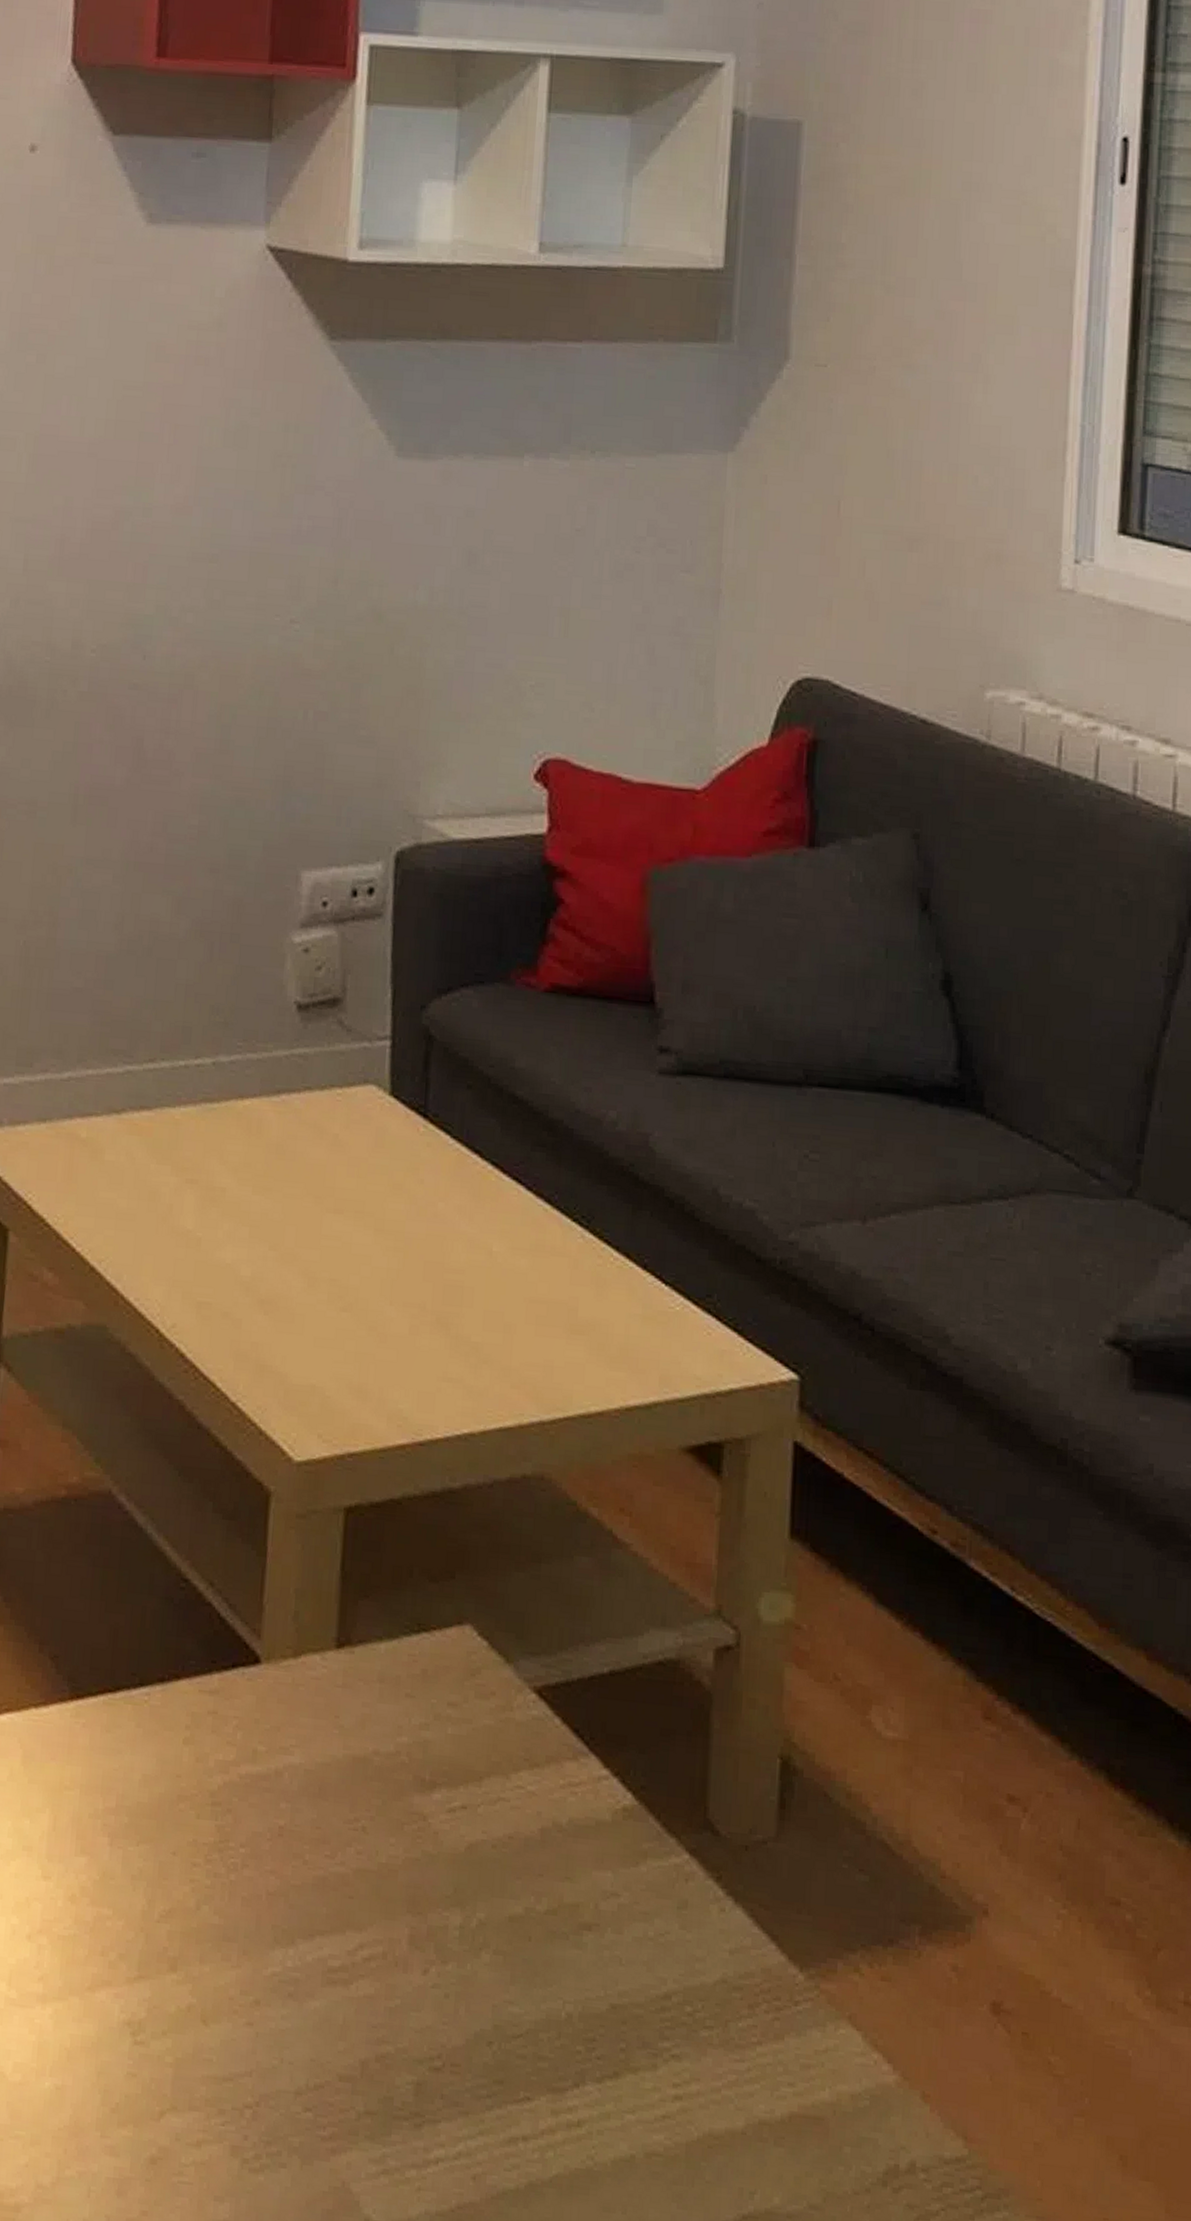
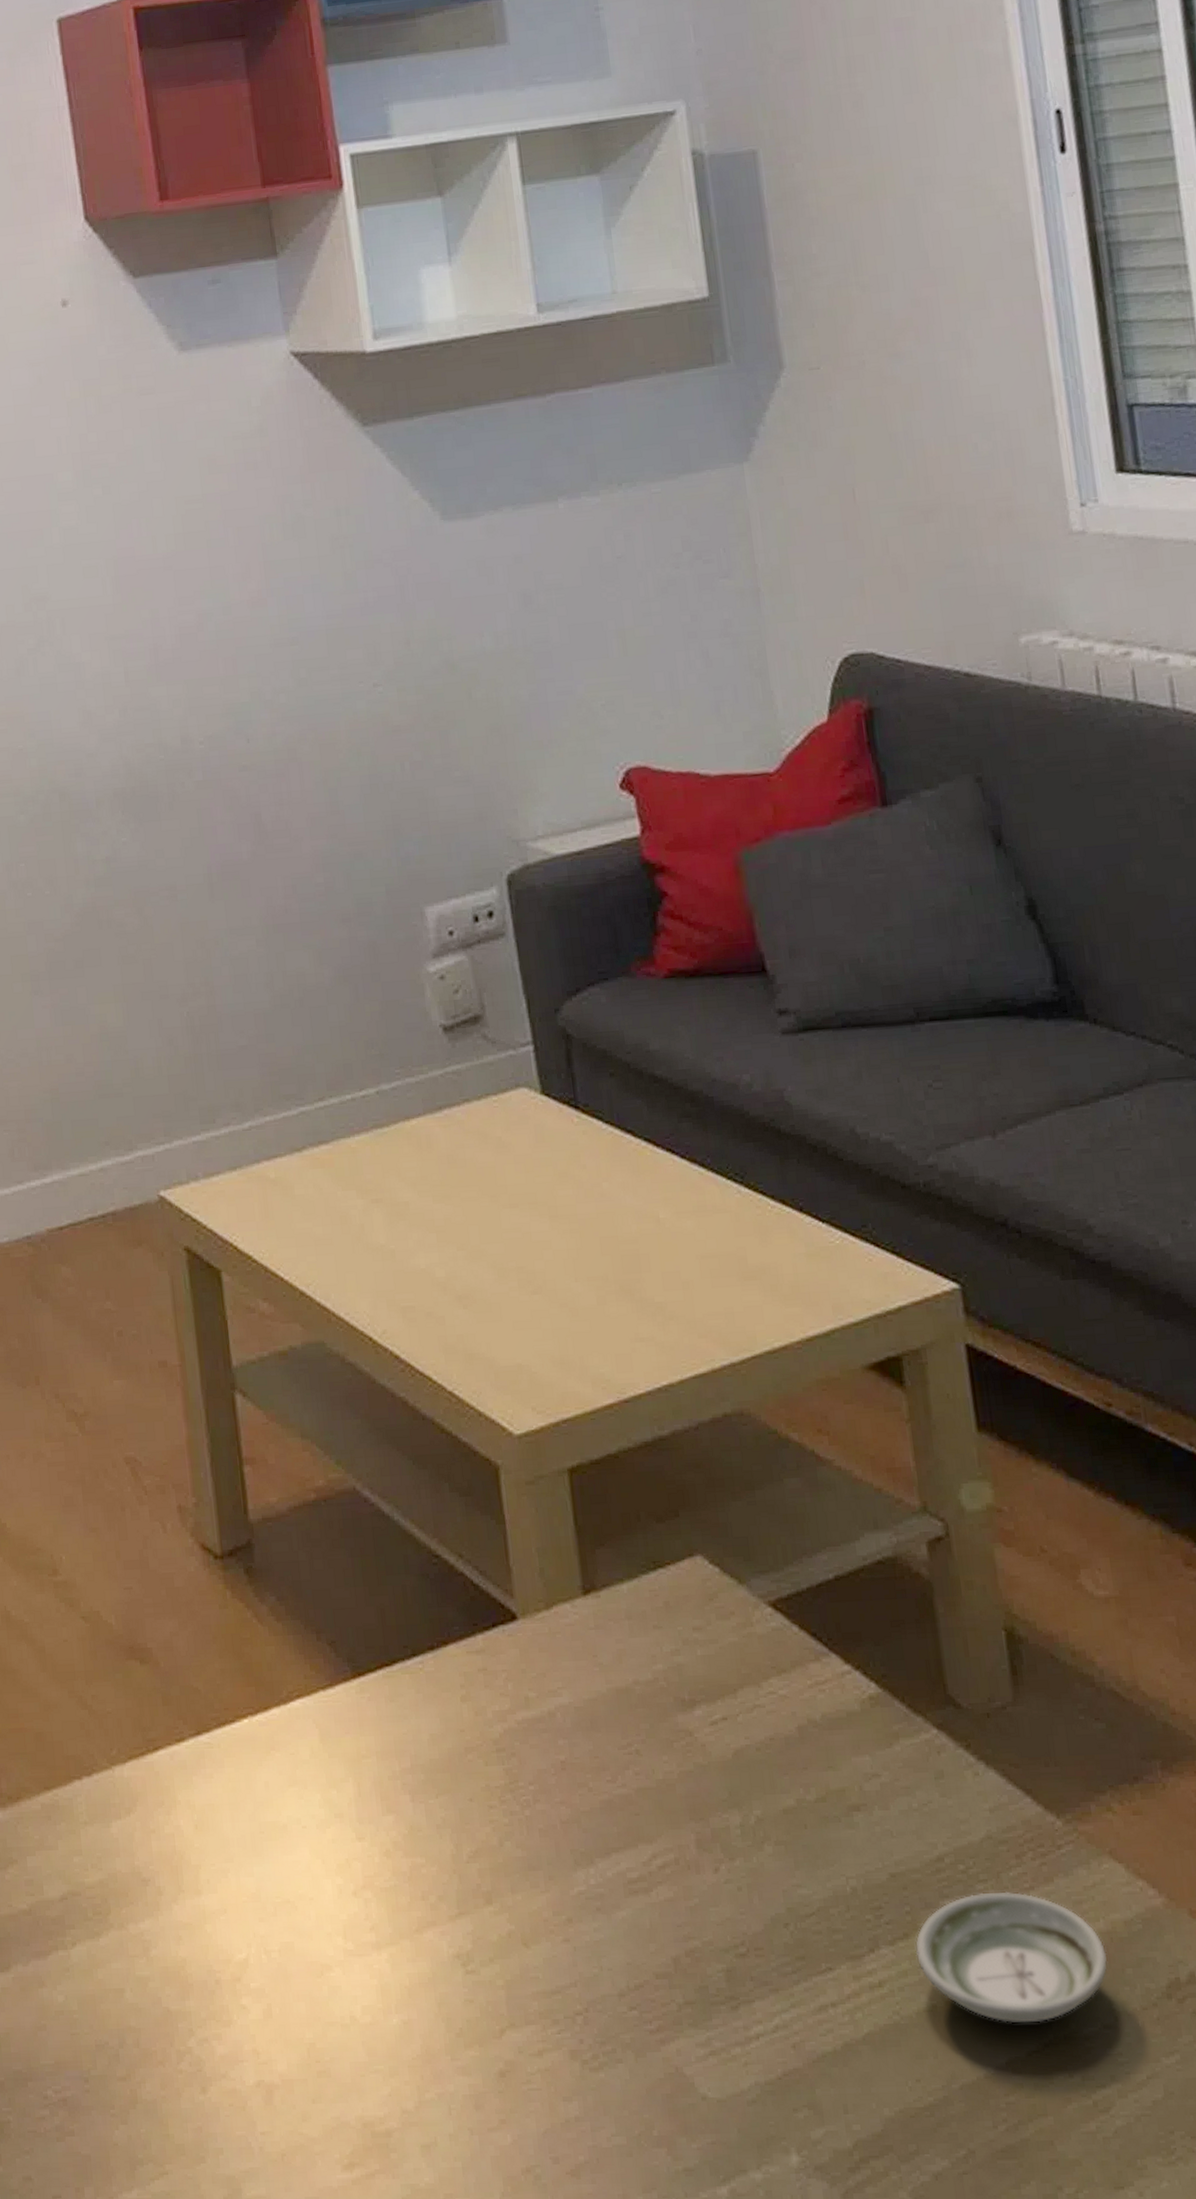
saucer: none [622,2040,827,2192] -> present [915,1891,1108,2024]

